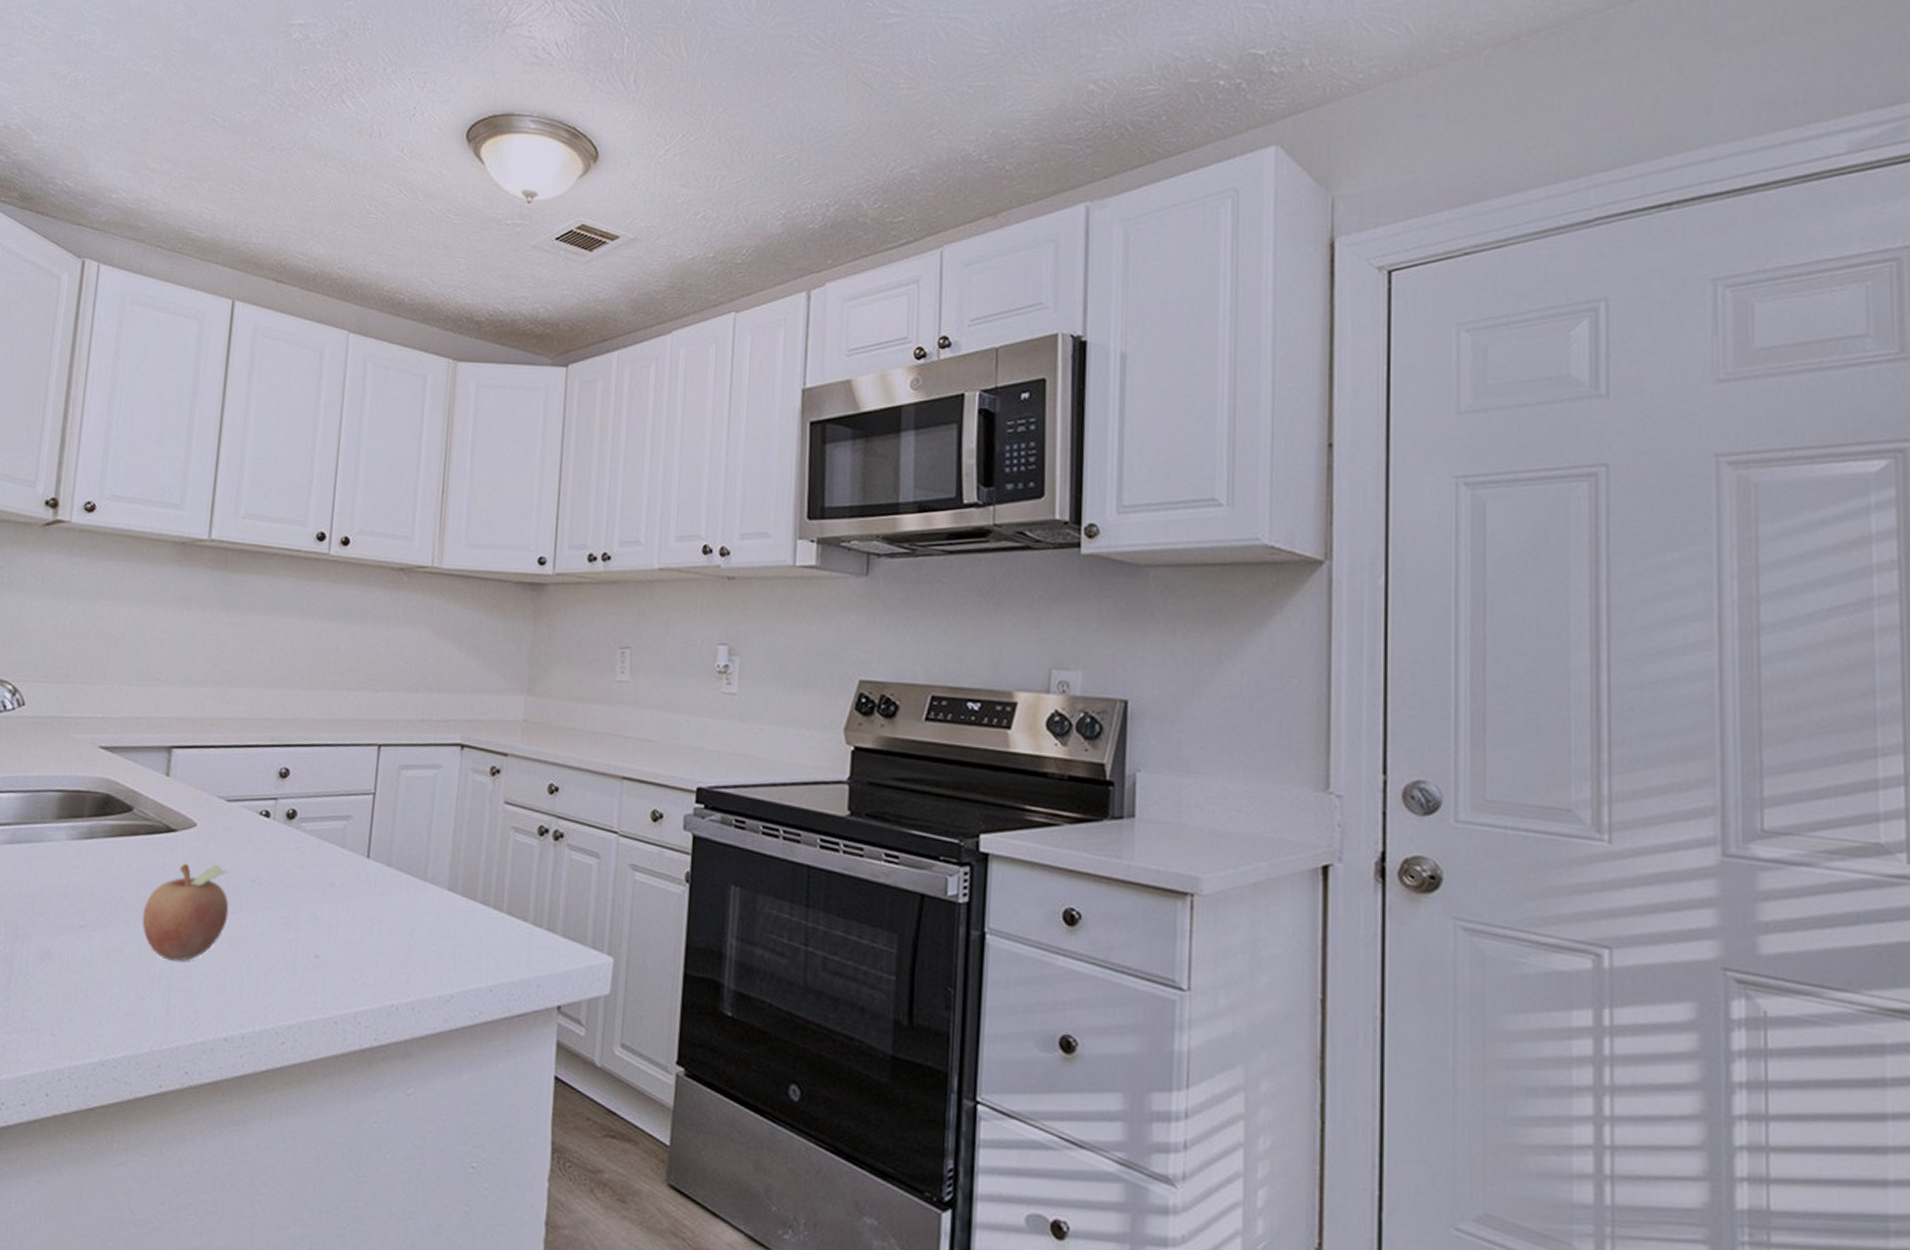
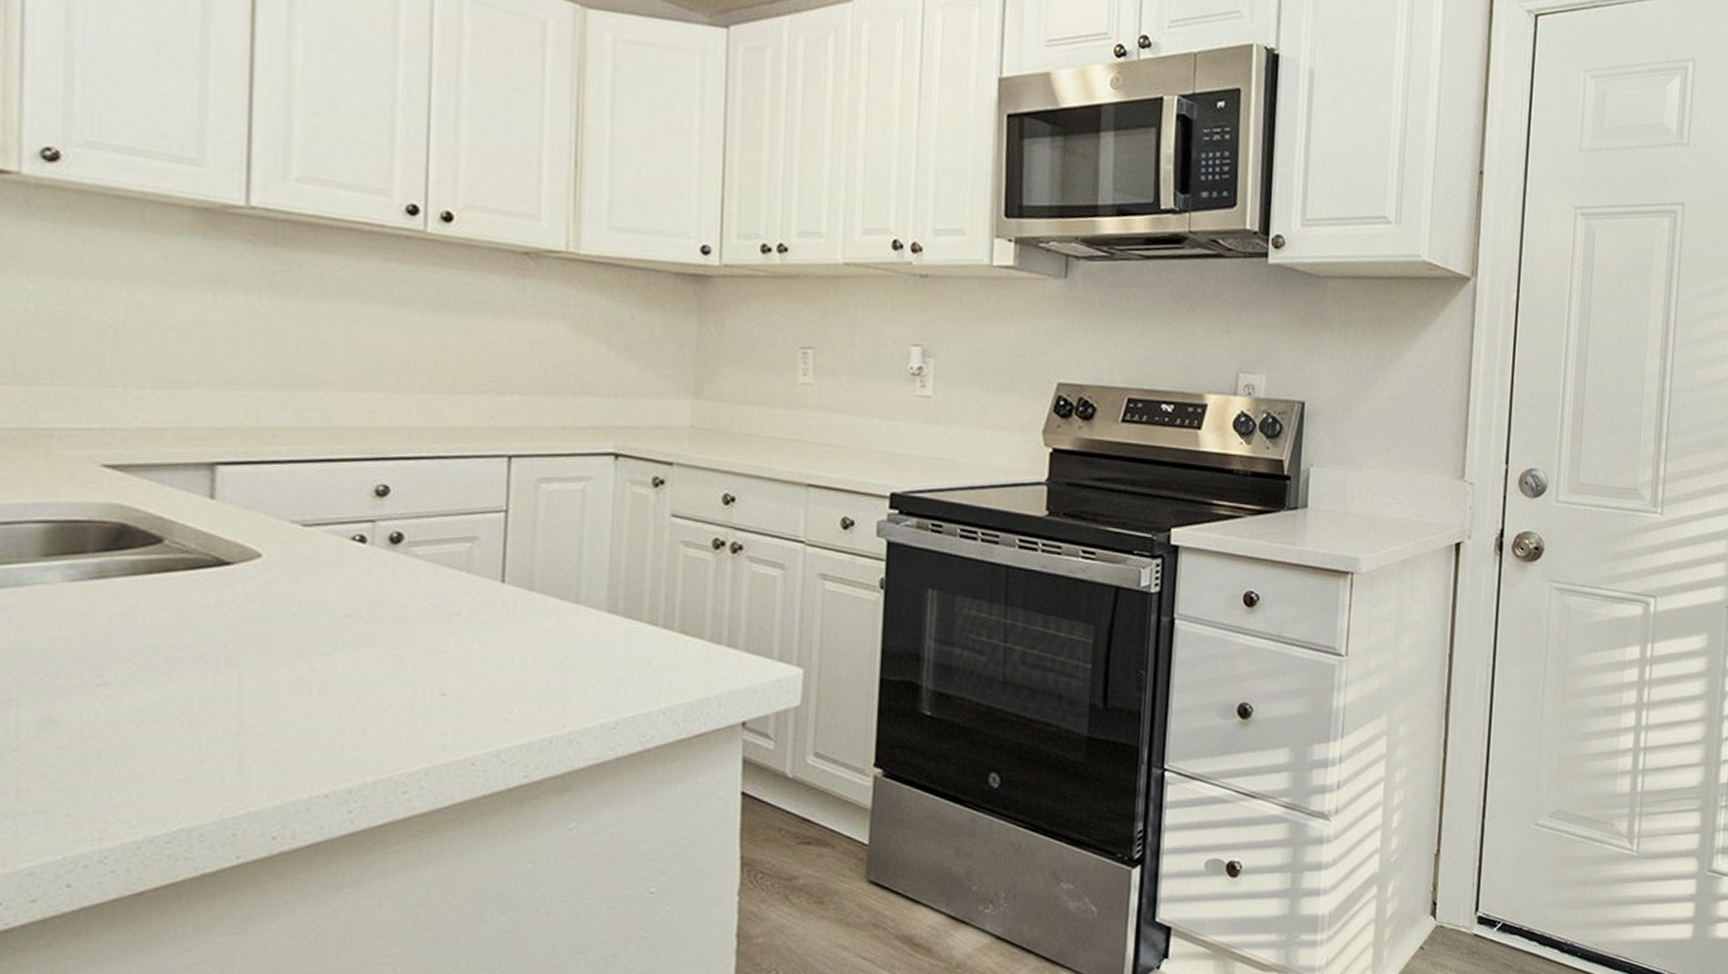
fruit: present [142,863,229,961] -> none [191,600,317,715]

